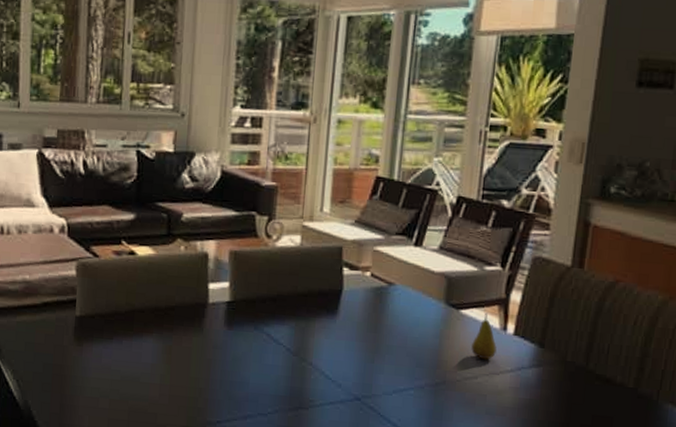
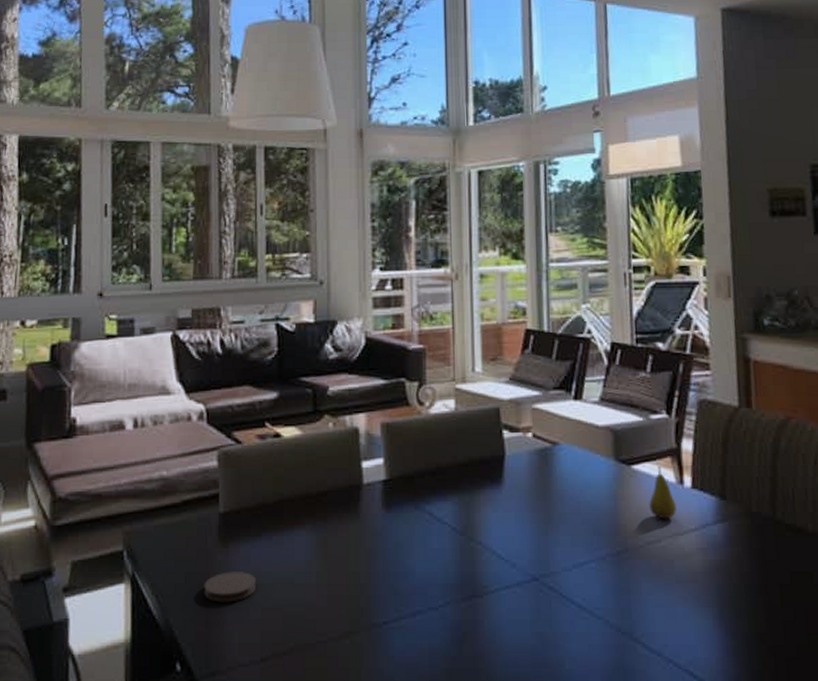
coaster: none [59,366,106,392] -> present [203,572,256,603]

